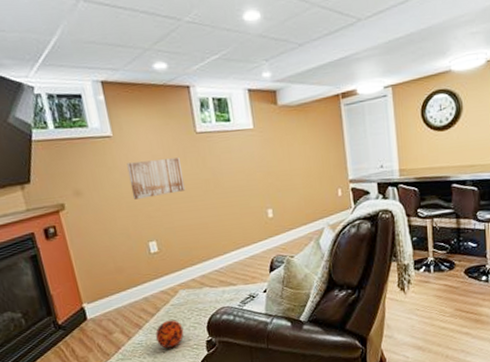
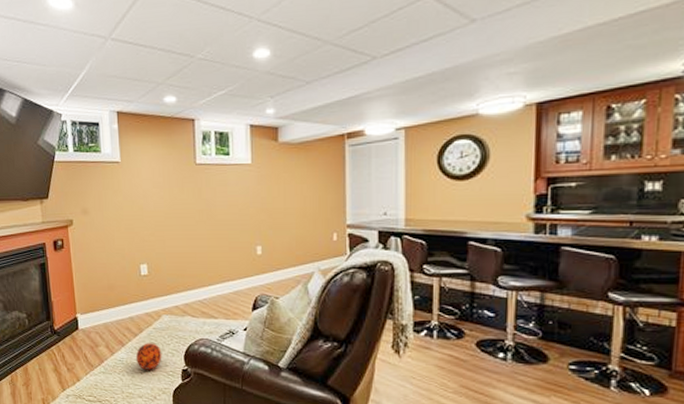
wall art: present [127,158,186,199] -> none [130,187,180,222]

